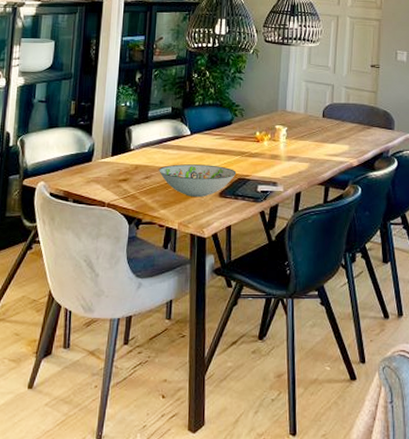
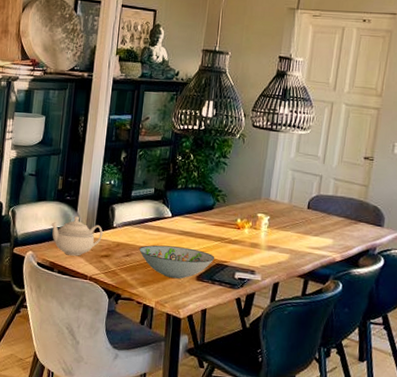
teapot: none [64,141,120,183] -> present [51,216,103,256]

